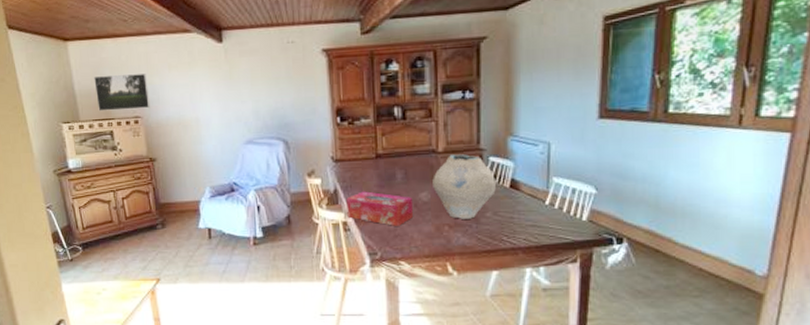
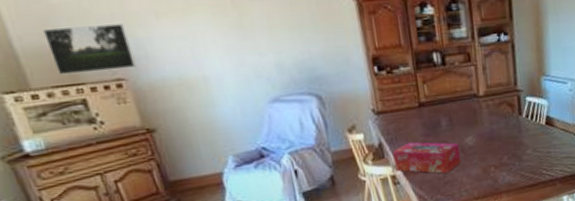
vase: present [433,154,497,219] -> none [476,96,534,159]

